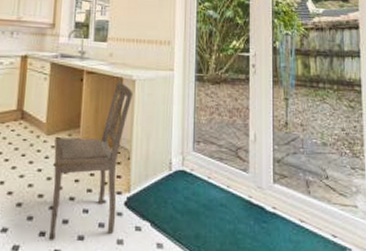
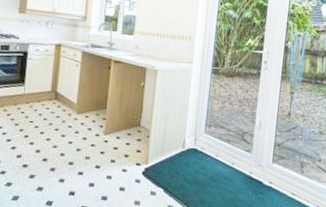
dining chair: present [48,82,133,240] -> none [77,71,155,199]

